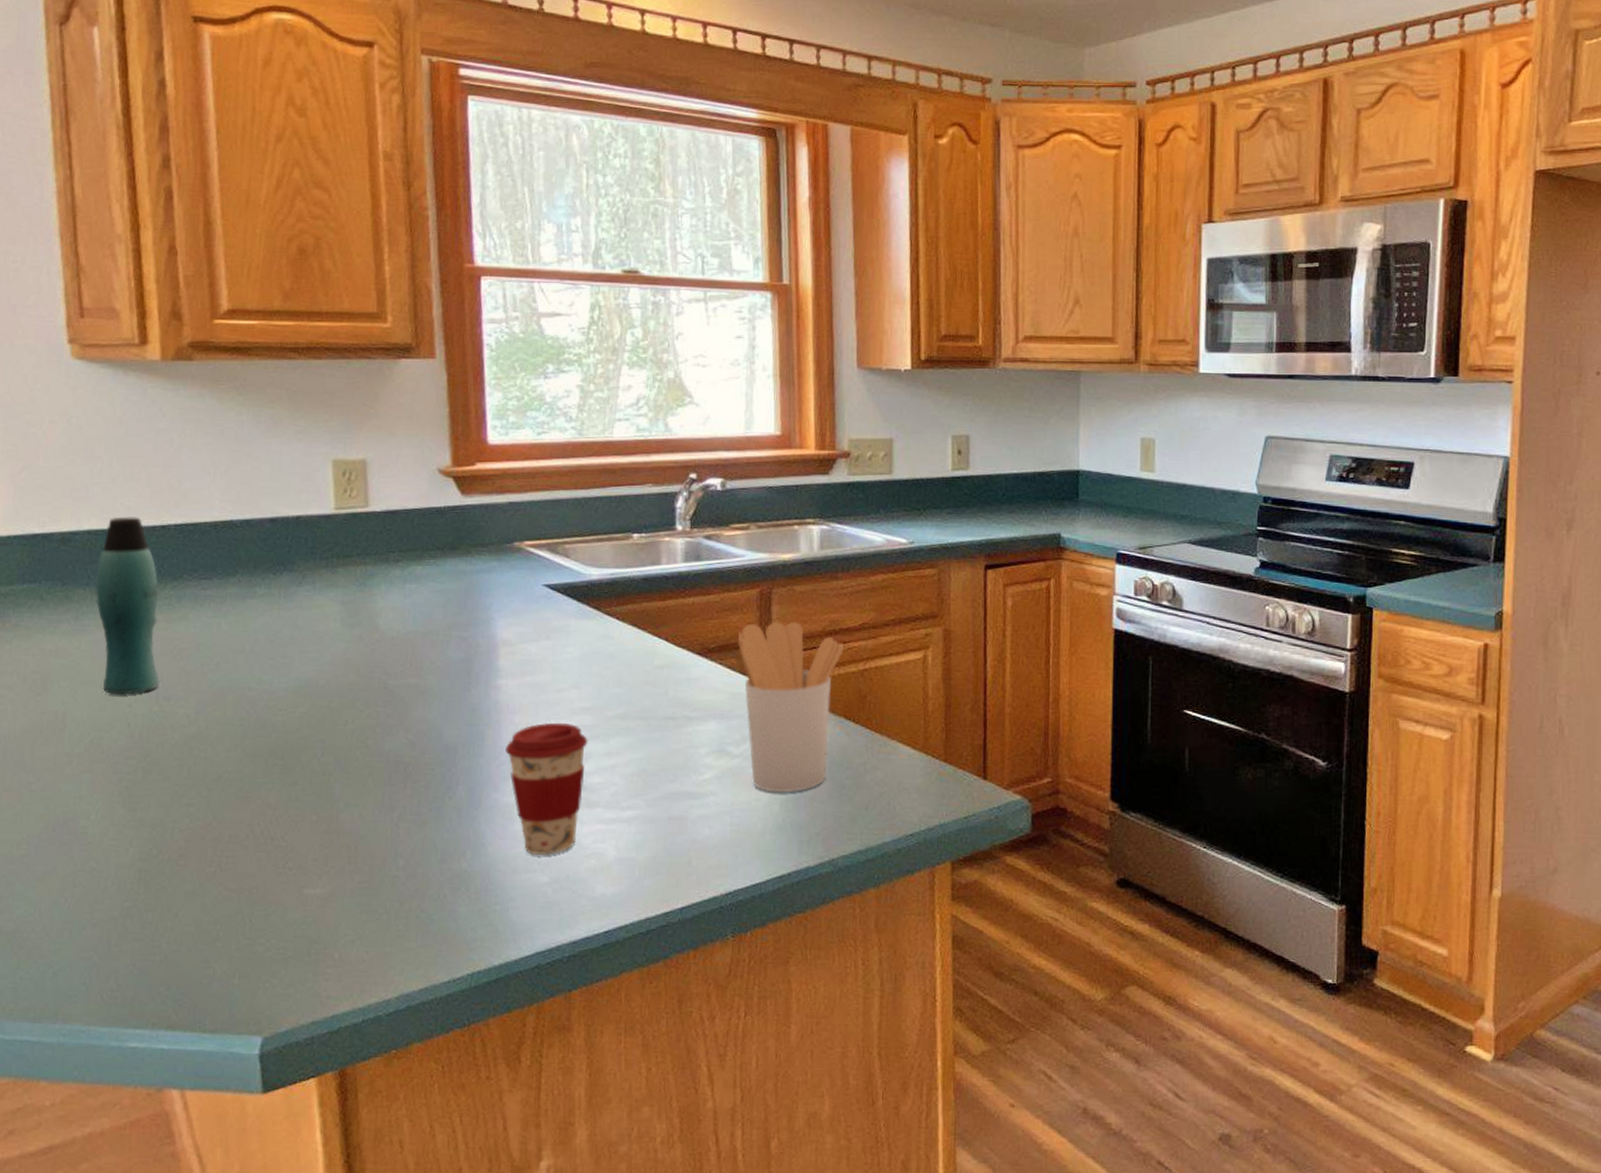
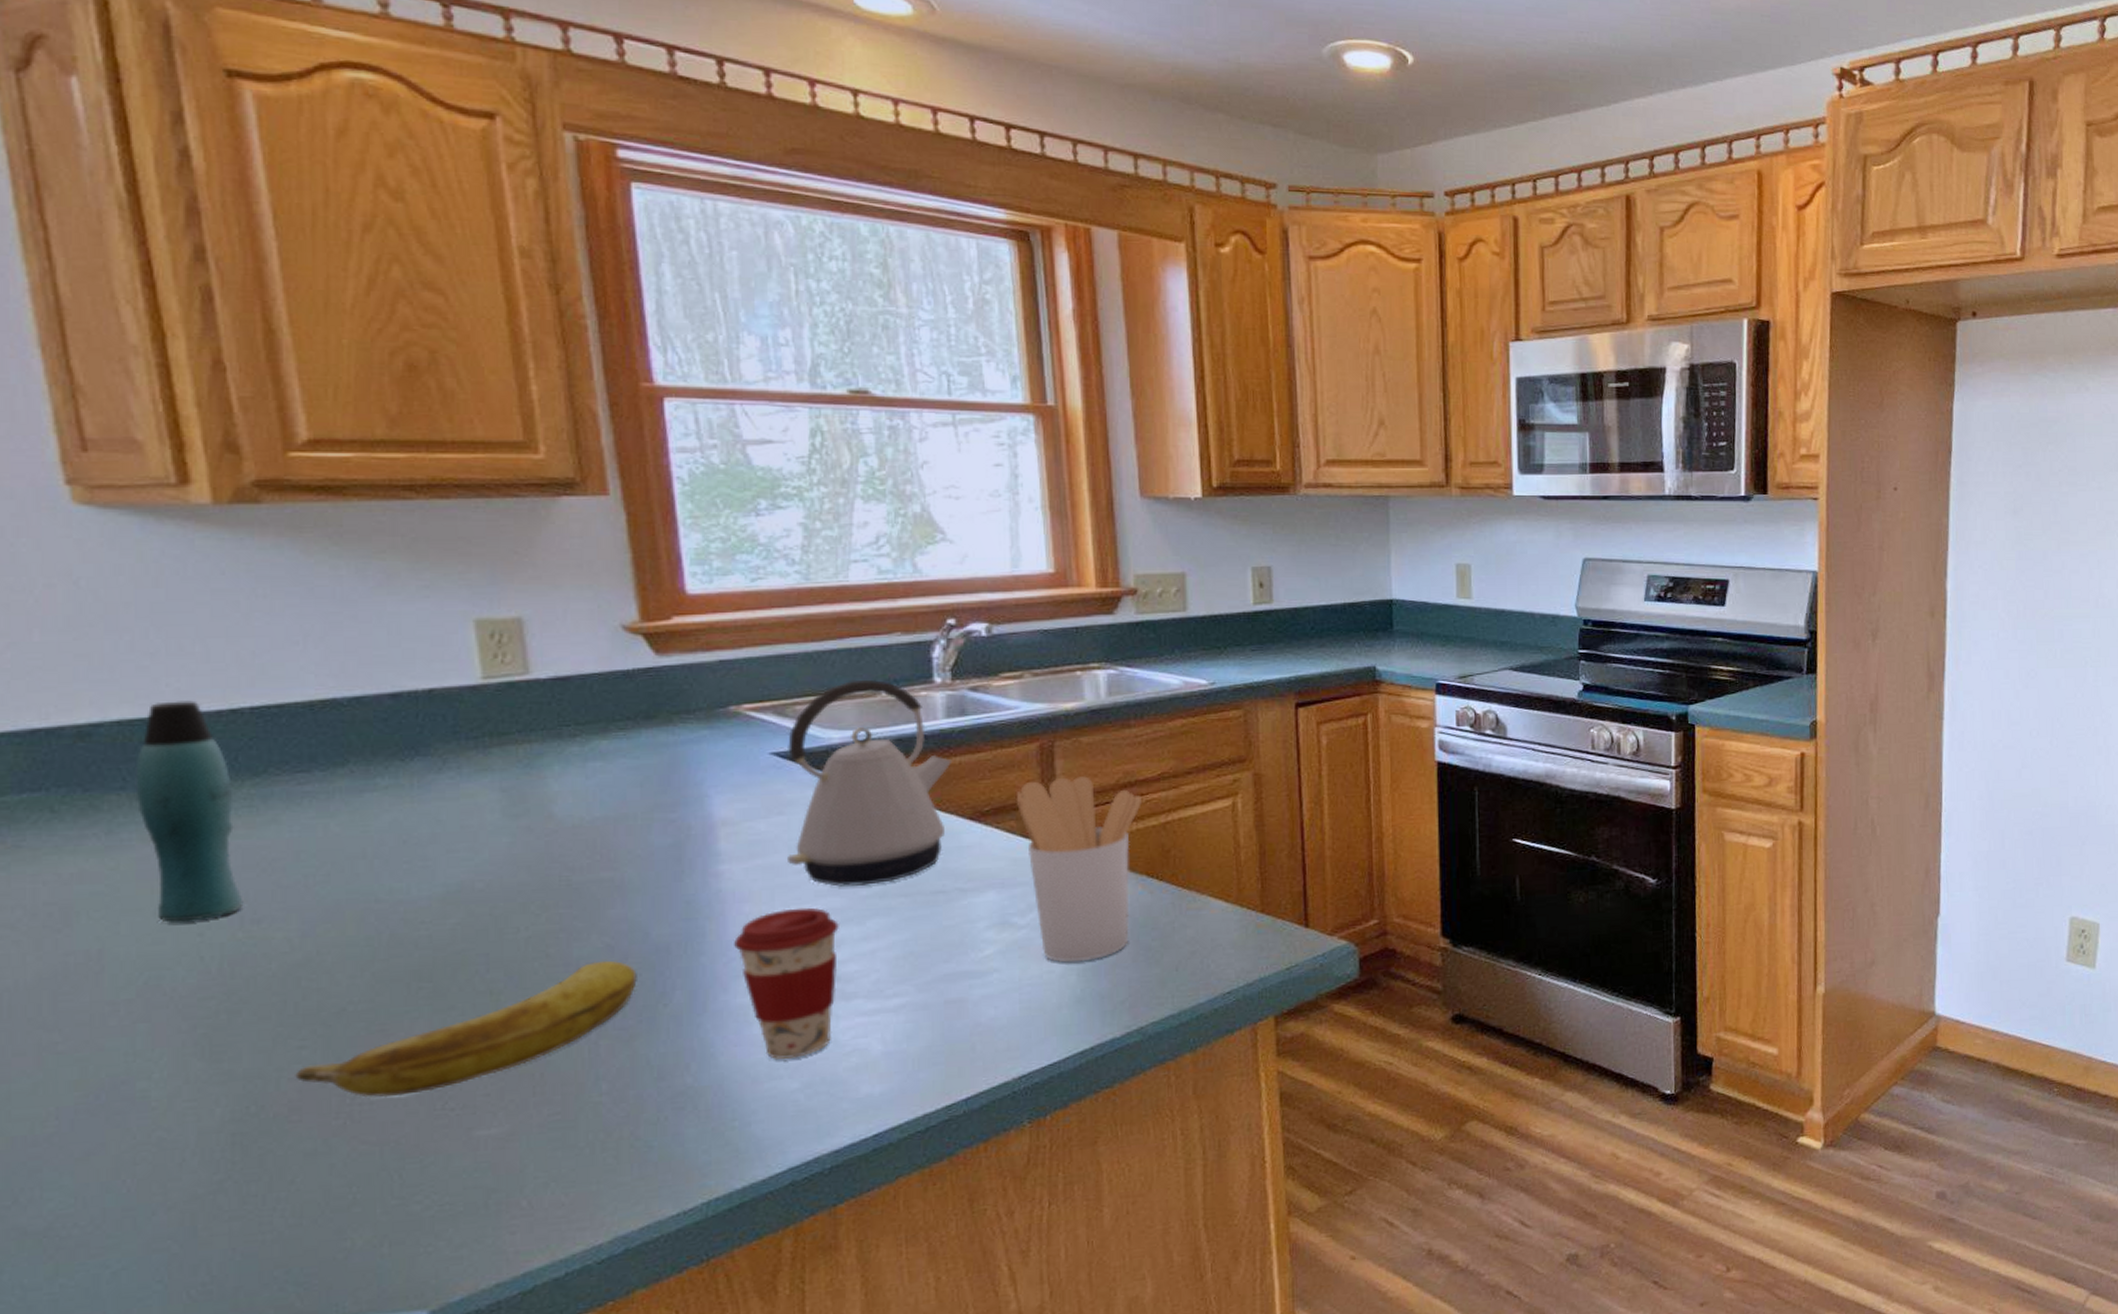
banana: none [184,754,431,853] -> present [295,960,637,1098]
kettle: none [550,524,687,707] -> present [786,679,953,887]

